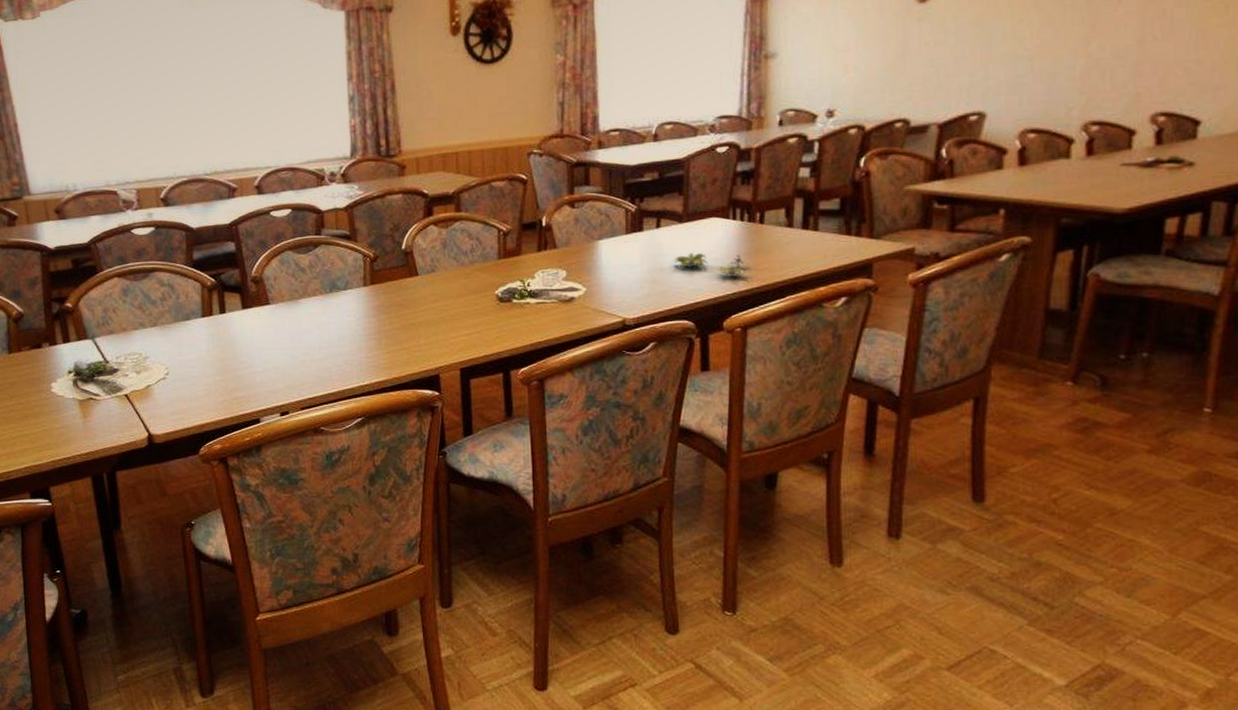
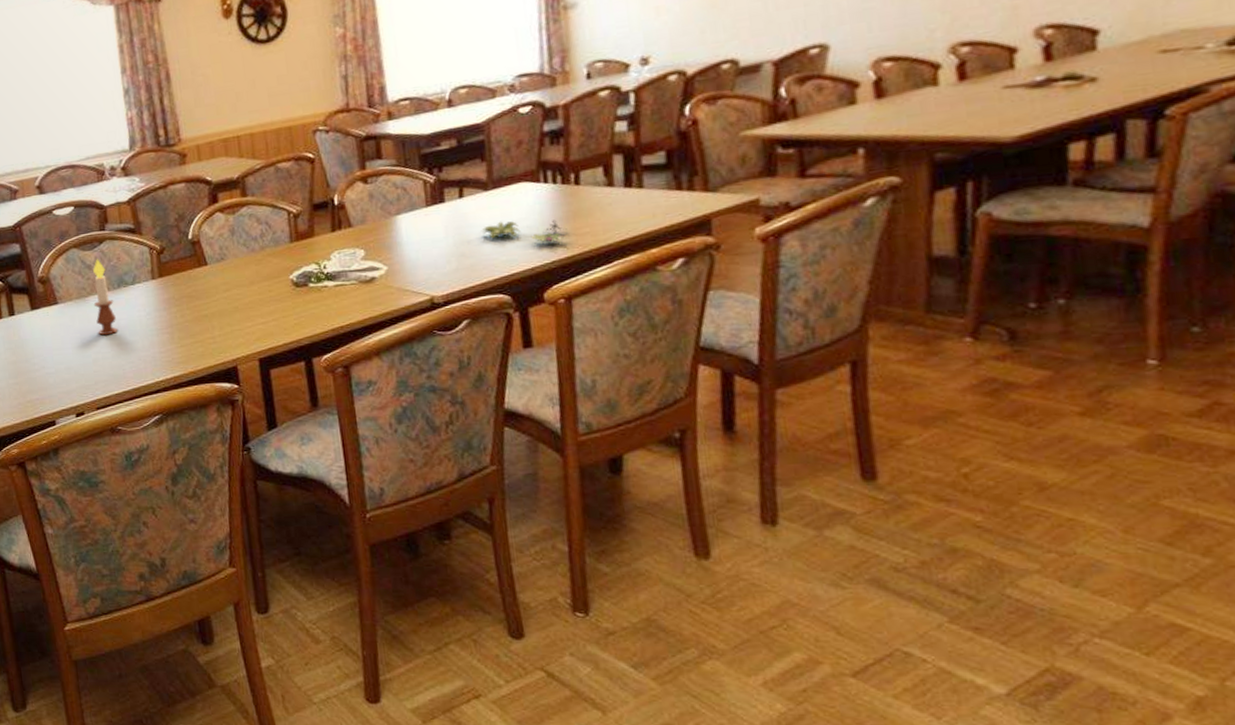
candle: none [305,262,328,338] -> present [93,259,118,336]

